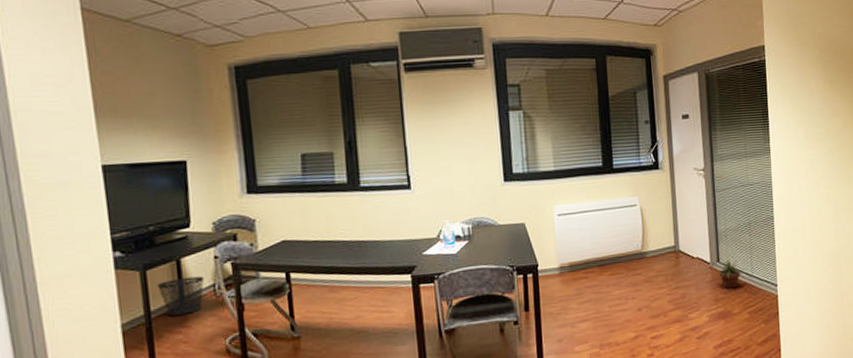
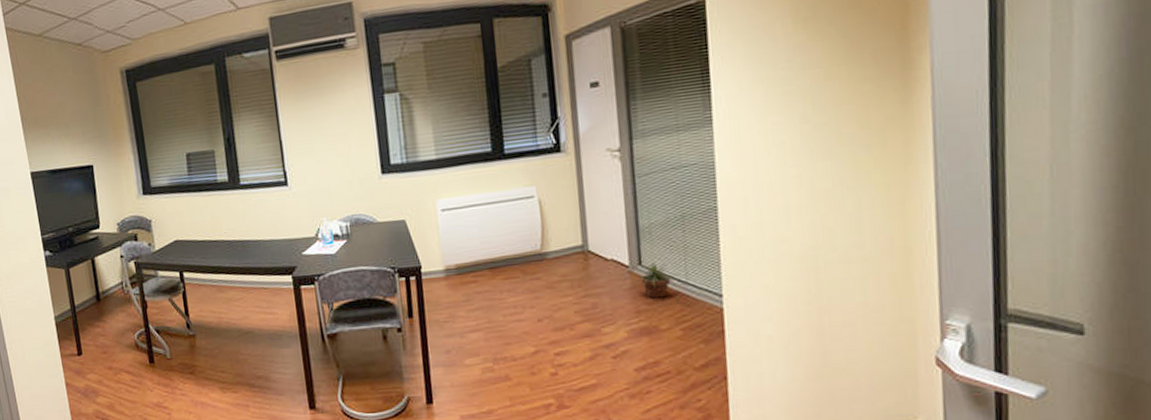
wastebasket: present [157,276,205,316] -> none [78,274,114,311]

